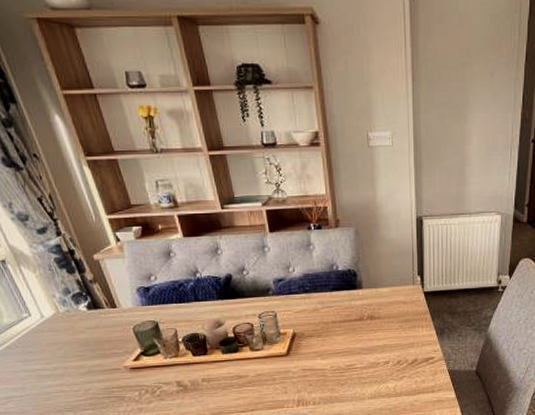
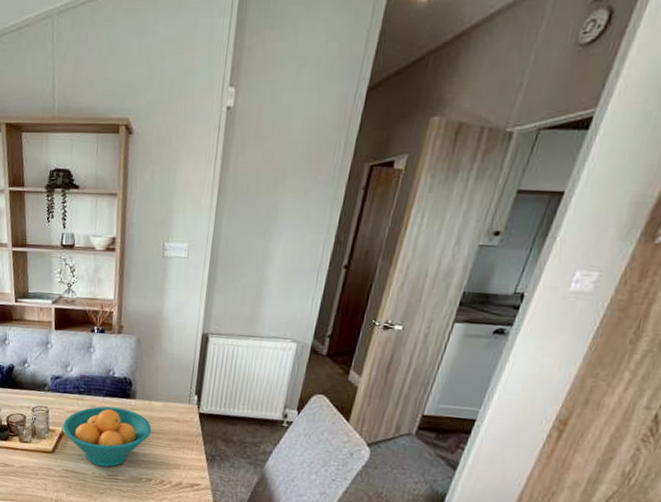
fruit bowl: none [293,300,382,359] -> present [62,406,152,467]

